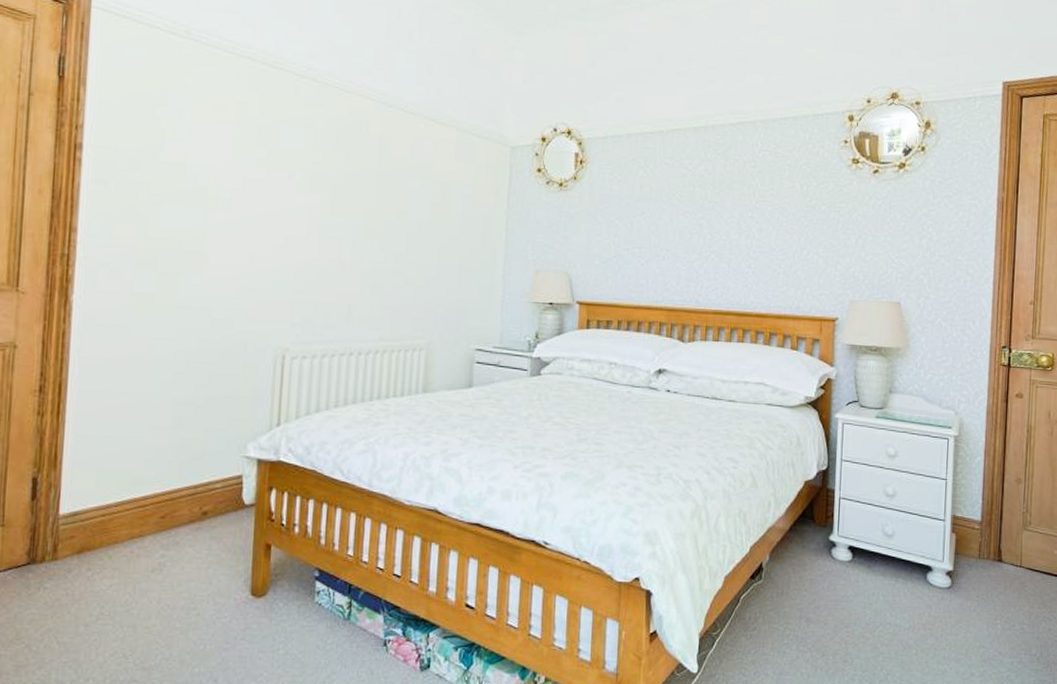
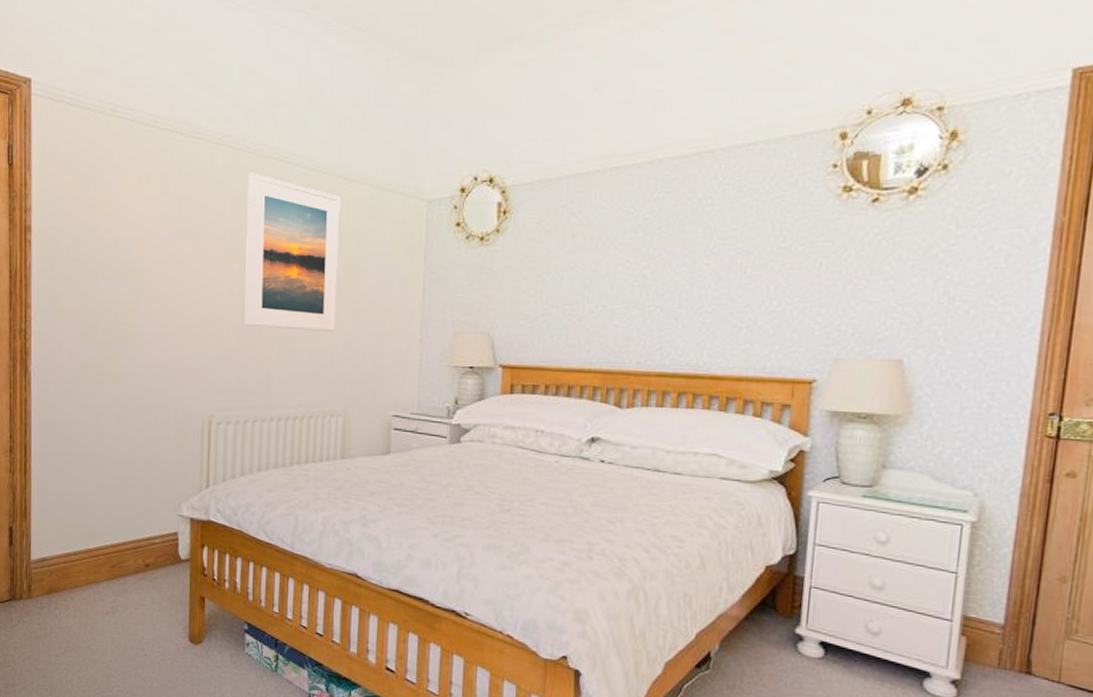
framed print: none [324,107,427,268] -> present [244,172,341,333]

